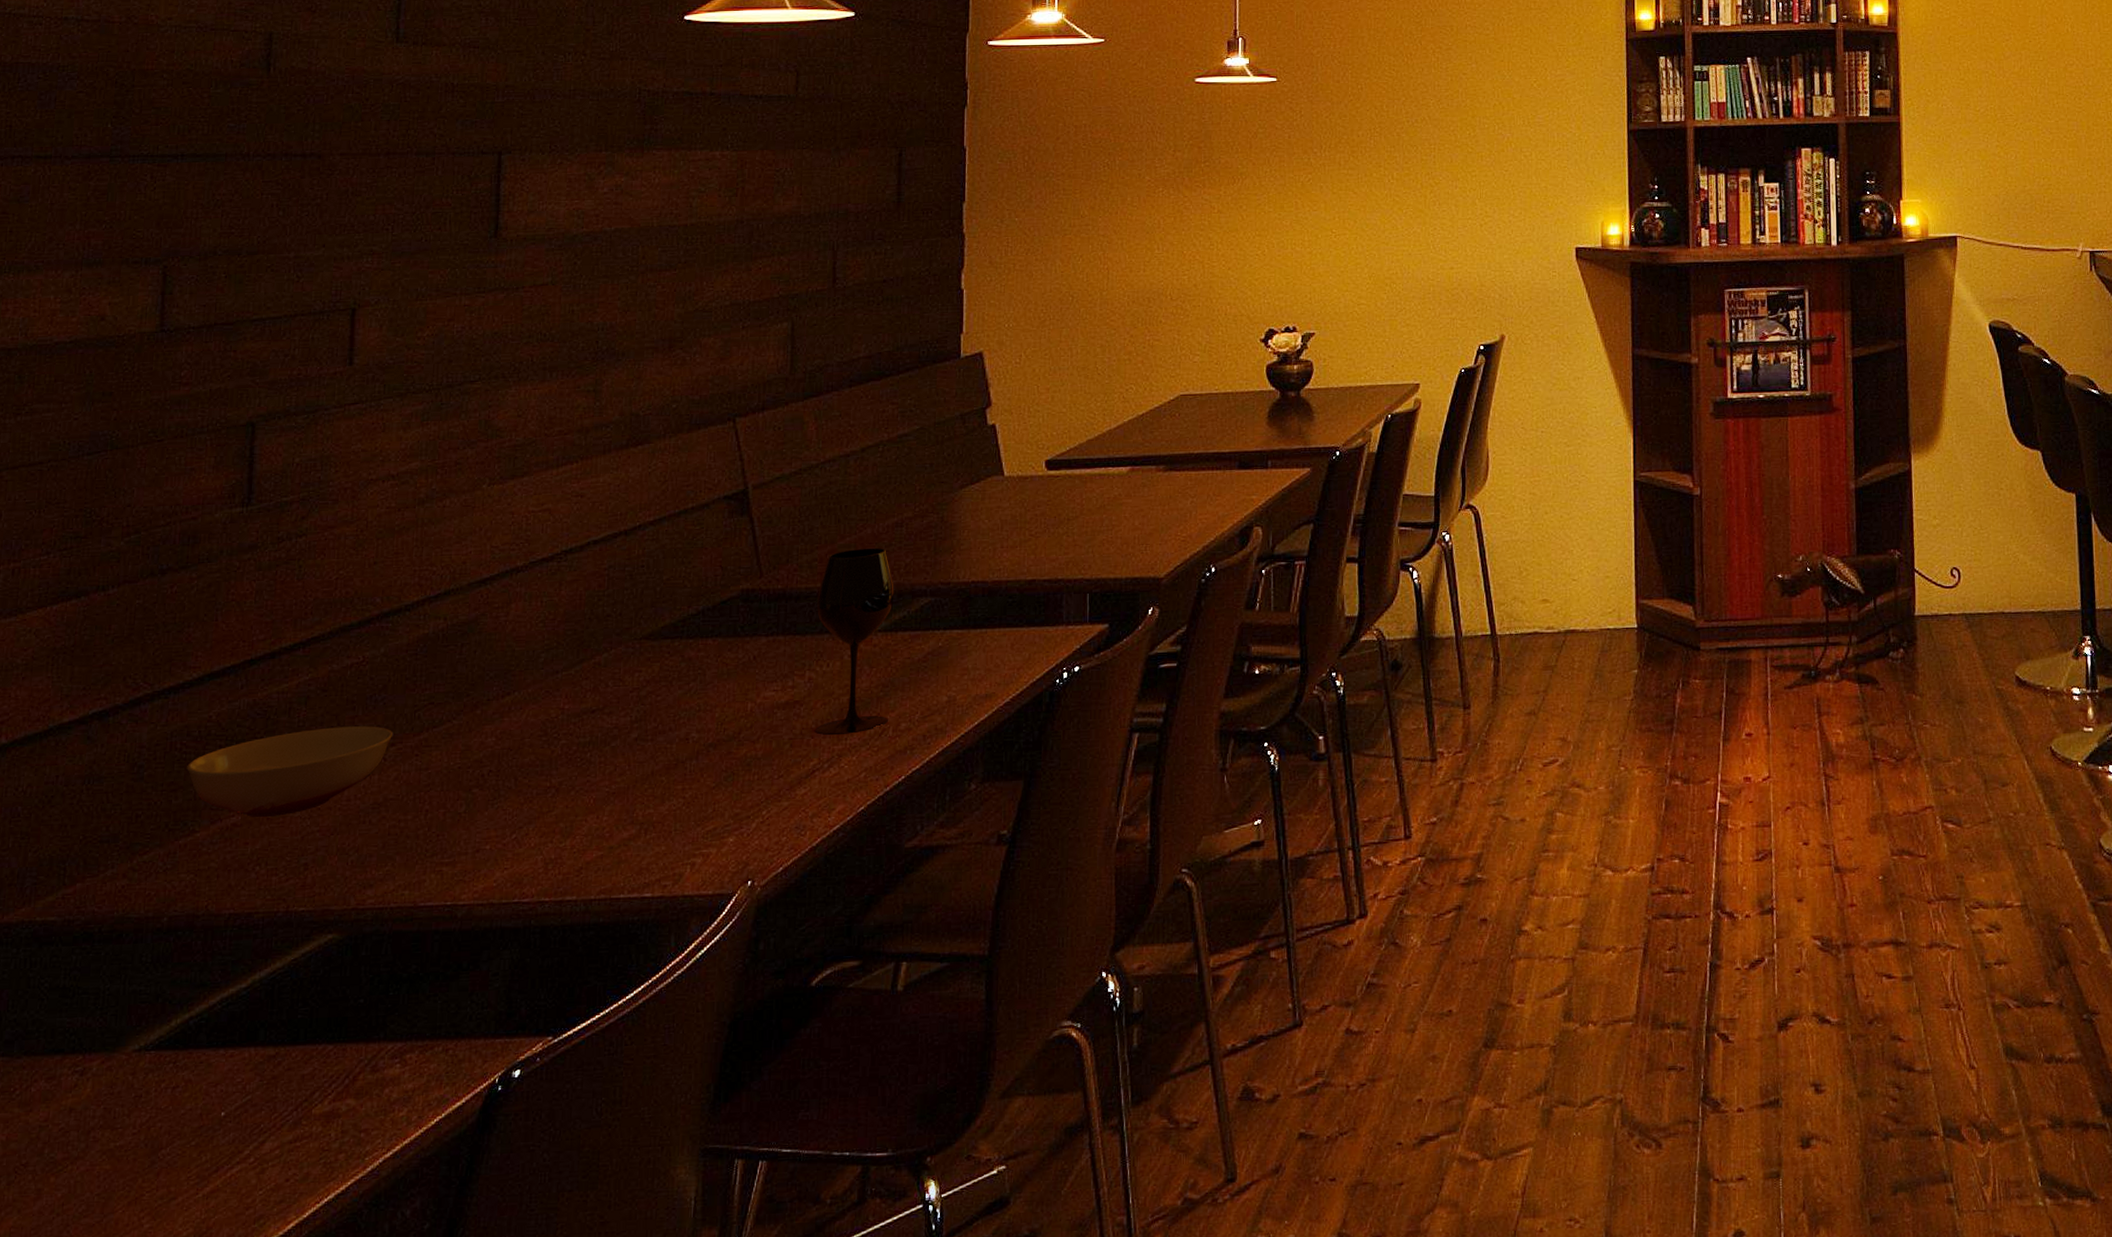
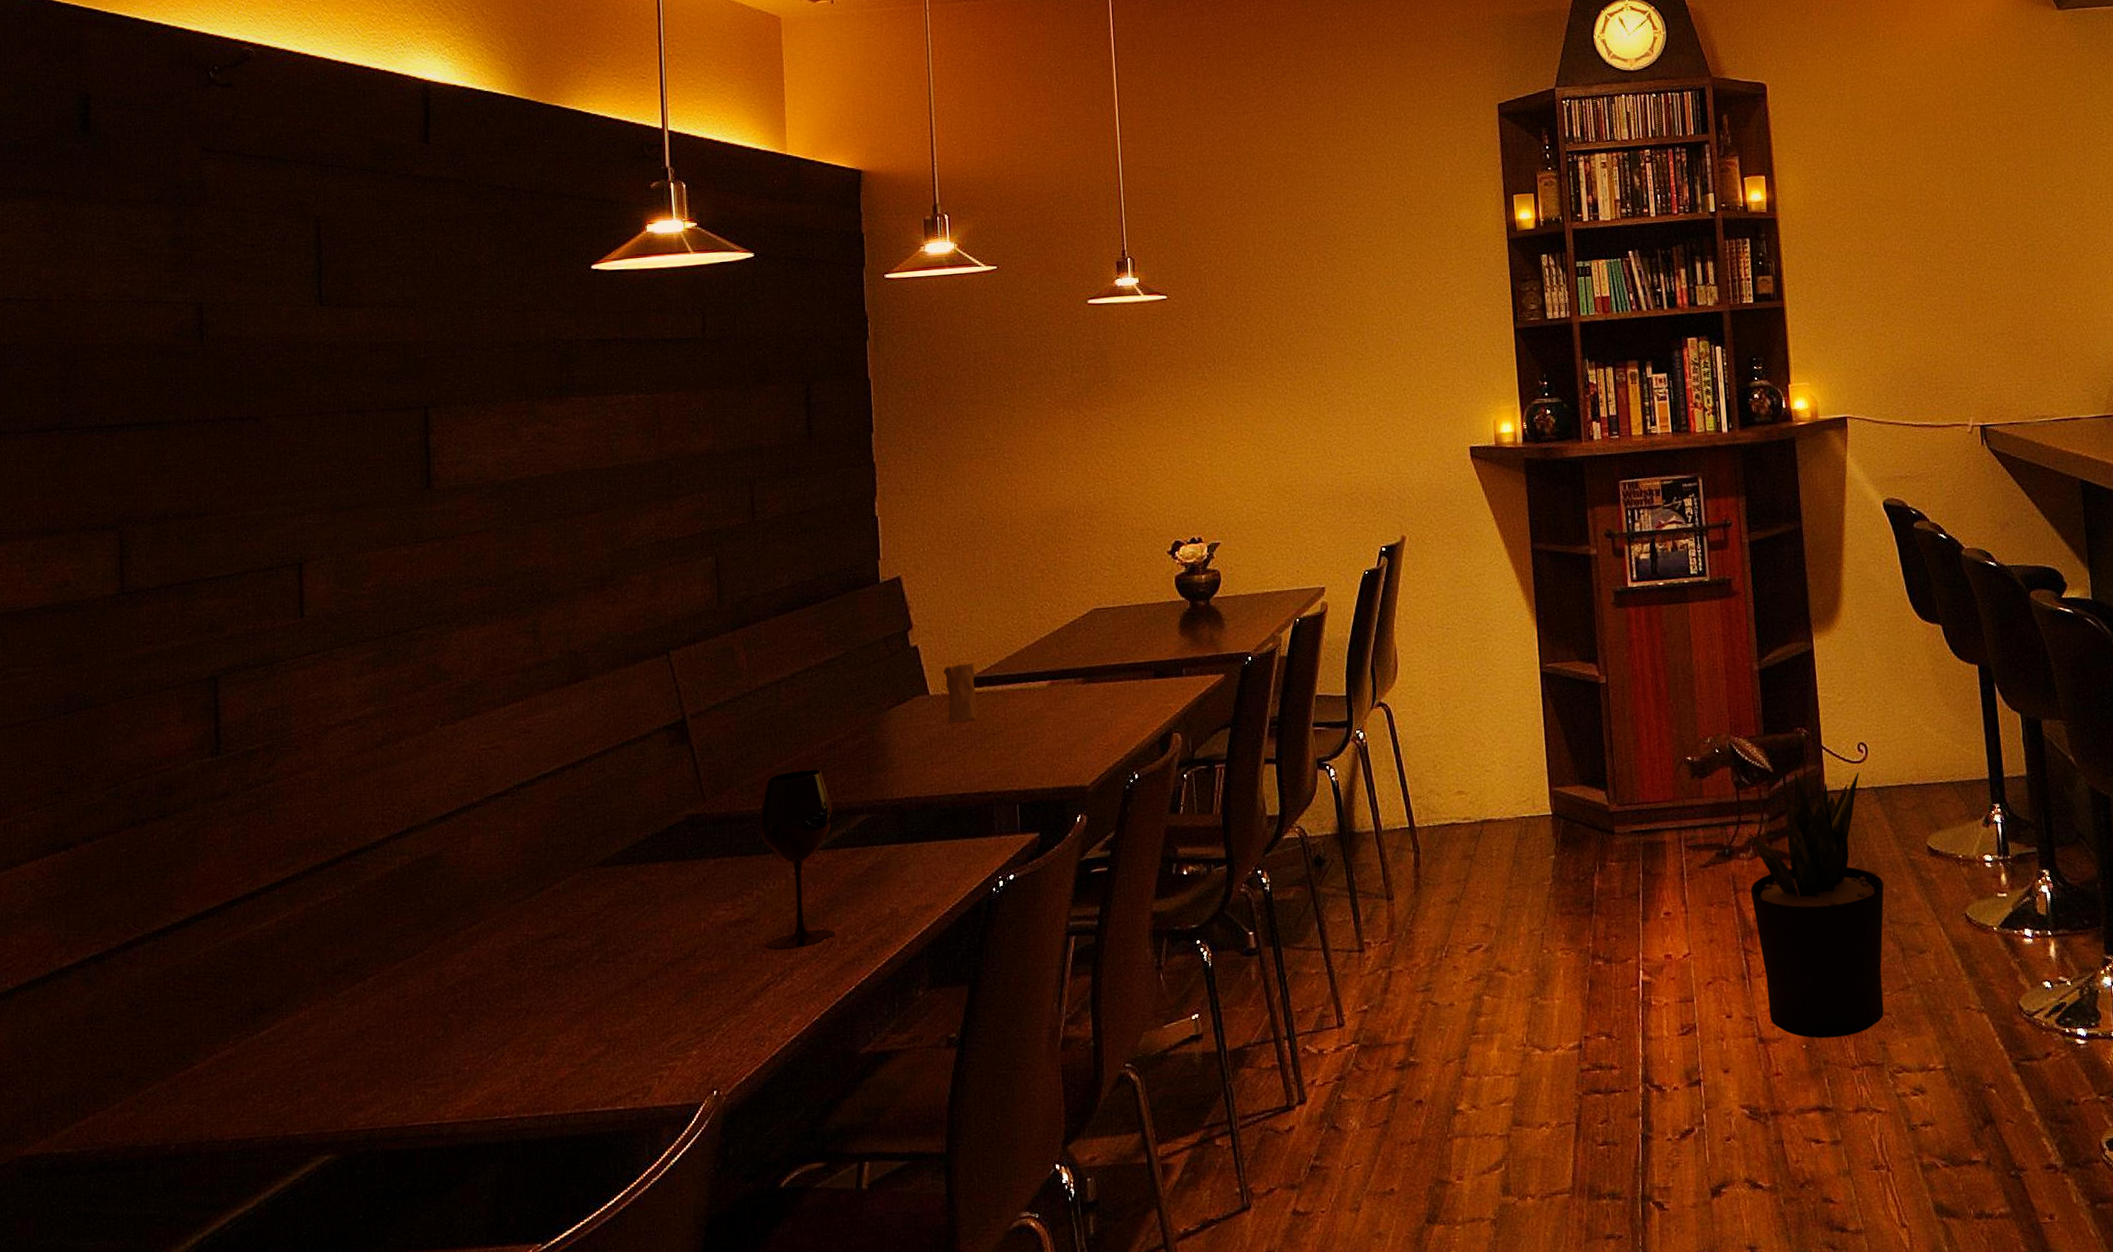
bowl: present [187,726,394,818] -> none [181,958,370,1049]
candle: none [1021,444,1053,506] -> present [944,663,978,723]
planter: none [1834,595,1970,870] -> present [1749,771,1884,1039]

